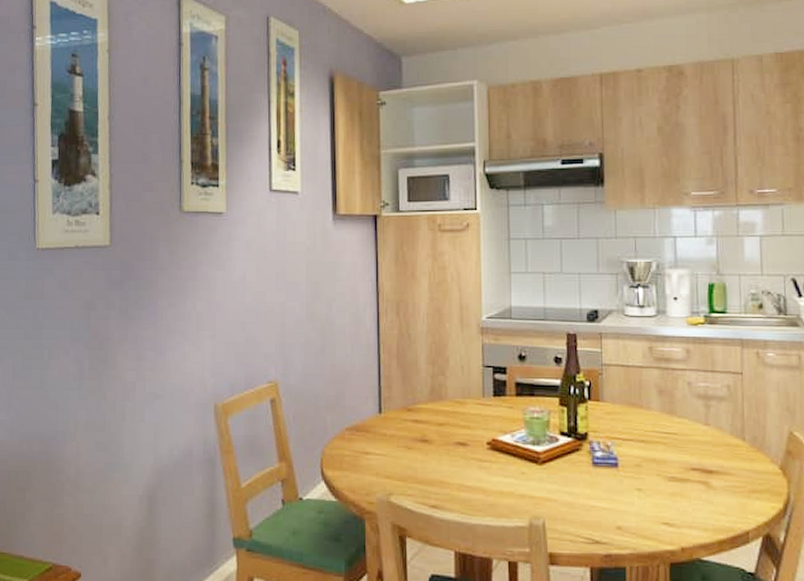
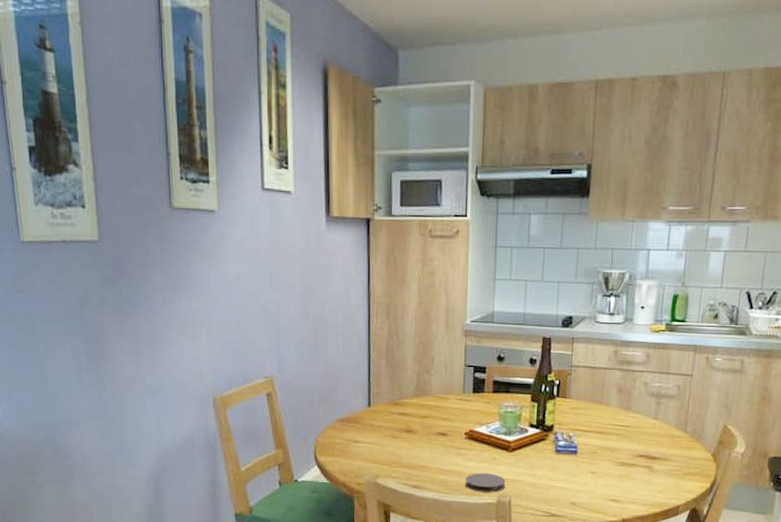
coaster: none [490,490,537,514] -> present [465,473,506,493]

